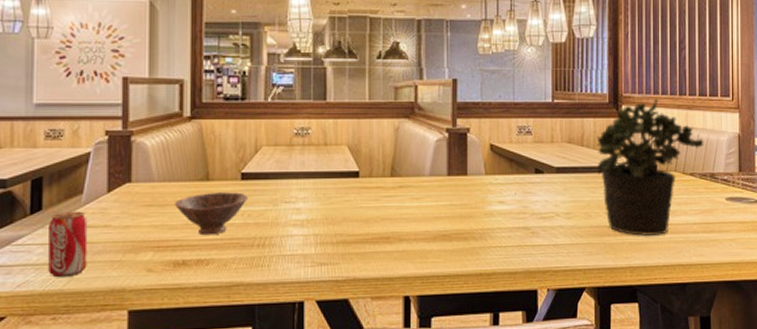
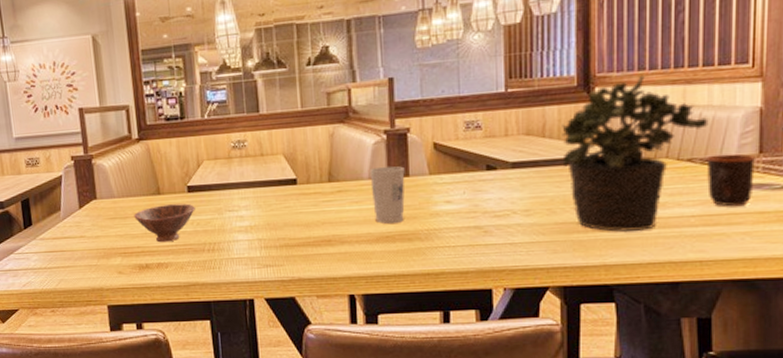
beverage can: present [47,211,88,278] -> none [38,225,72,279]
cup: none [431,164,464,222] -> present [370,166,405,224]
mug: none [703,171,738,217] -> present [706,153,757,207]

